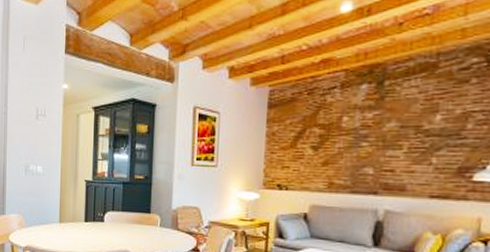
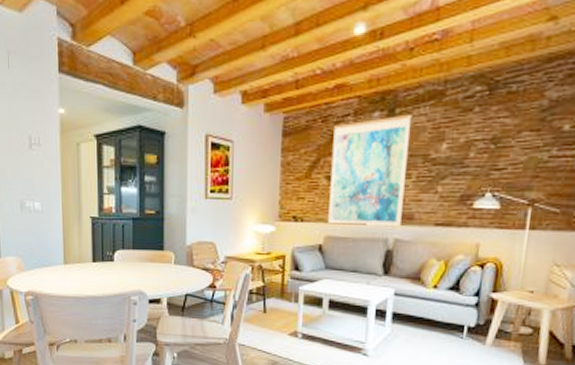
wall art: none [314,86,403,197] -> present [328,114,412,226]

